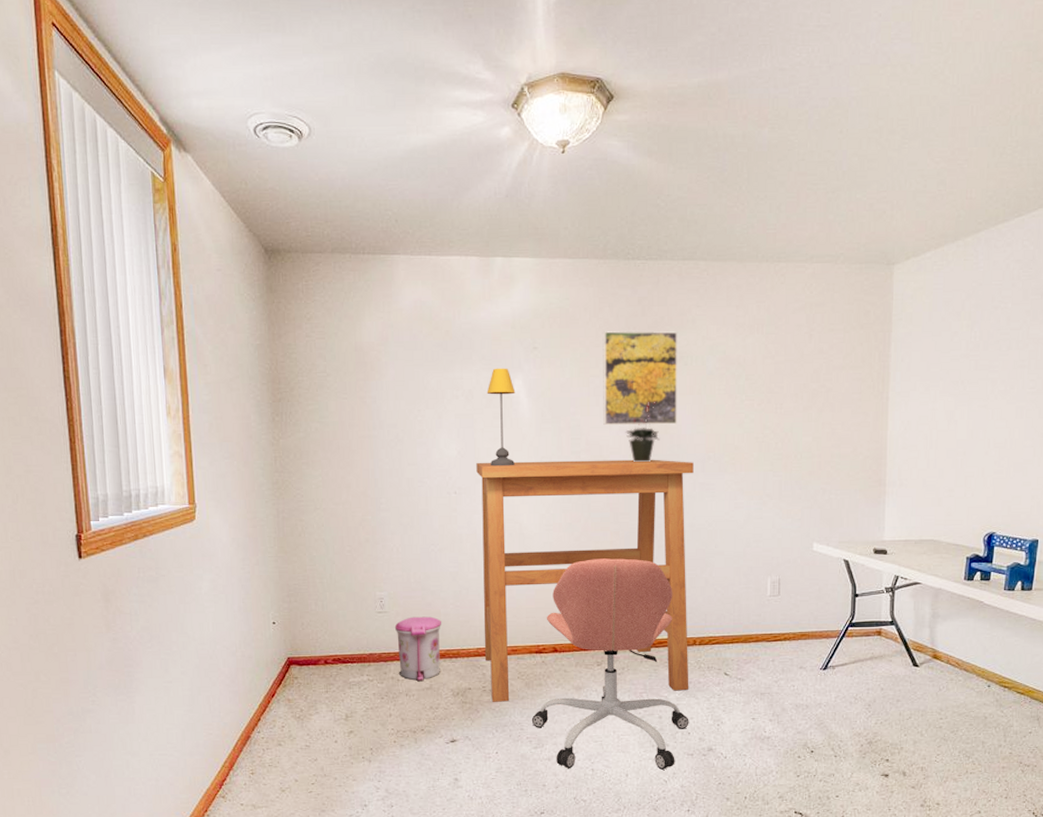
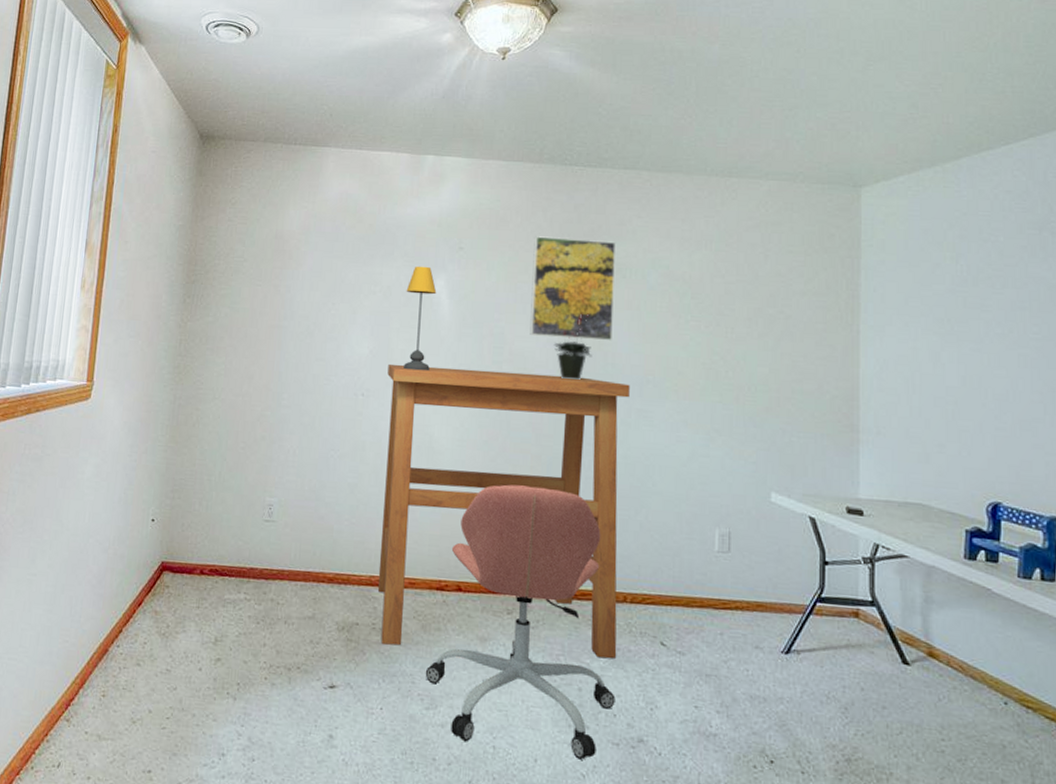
trash can: present [394,616,441,682] -> none [279,530,333,609]

